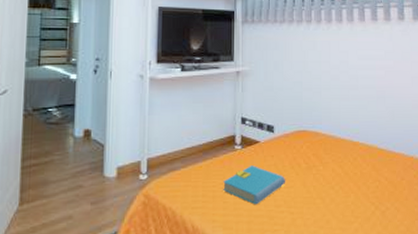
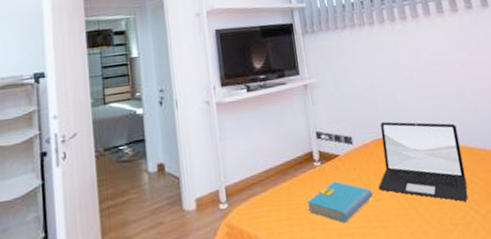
laptop: none [291,116,373,197] -> present [378,121,468,202]

